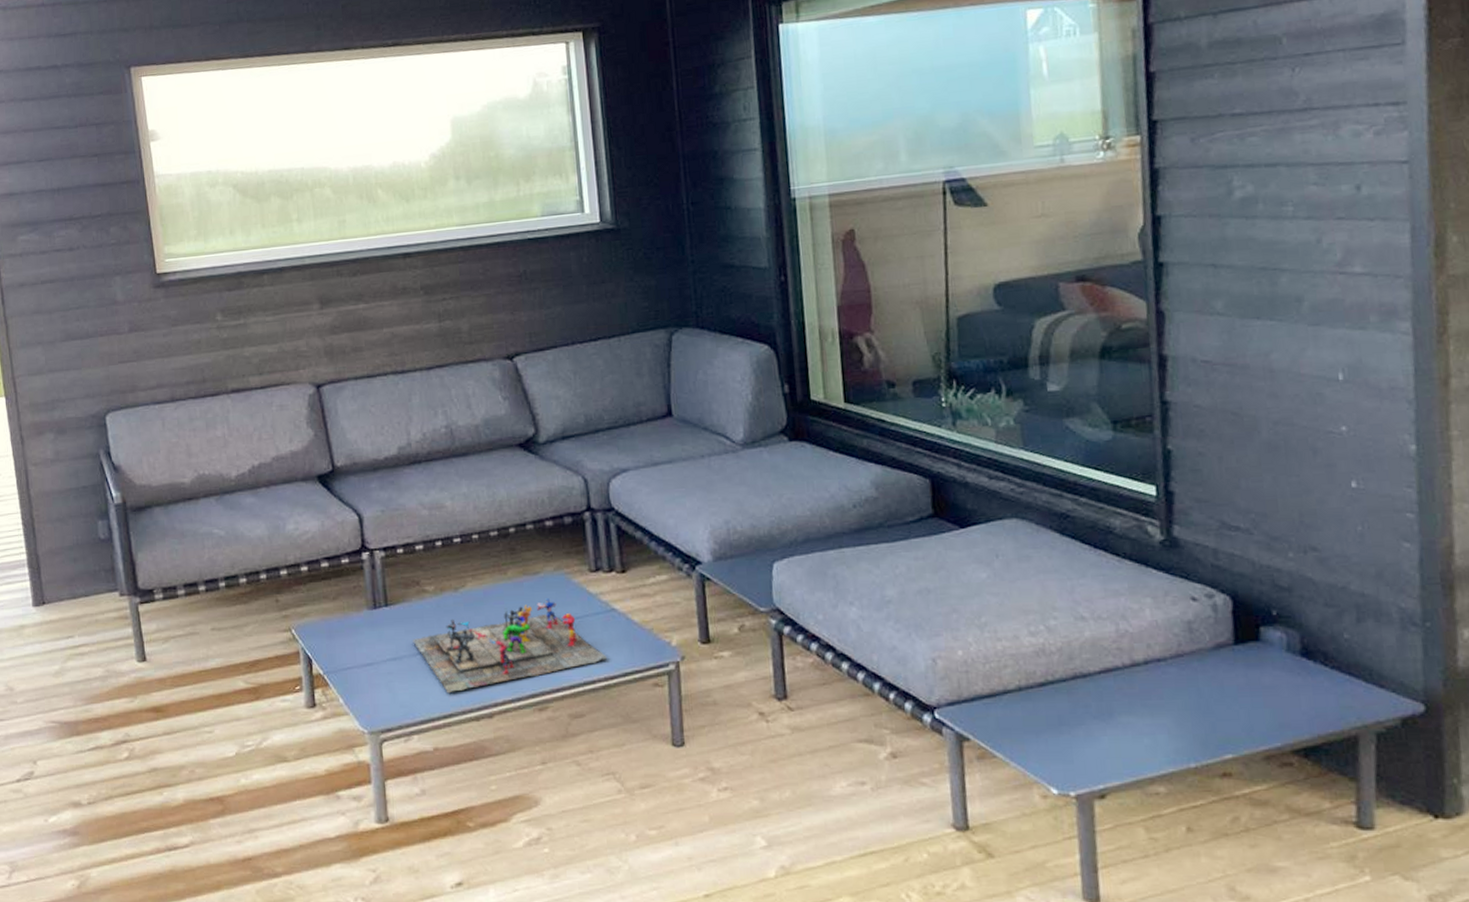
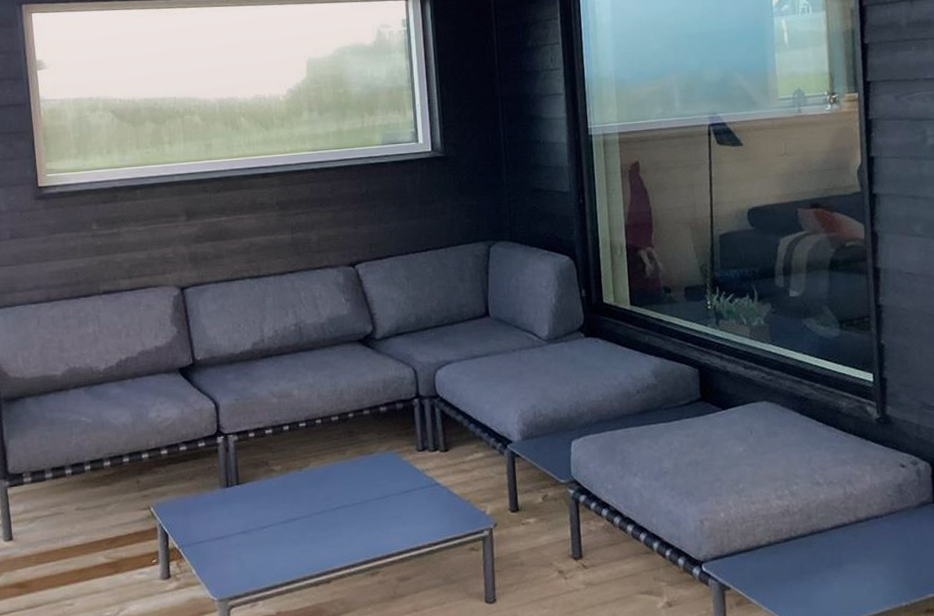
board game: present [413,598,607,694] -> none [261,475,431,562]

